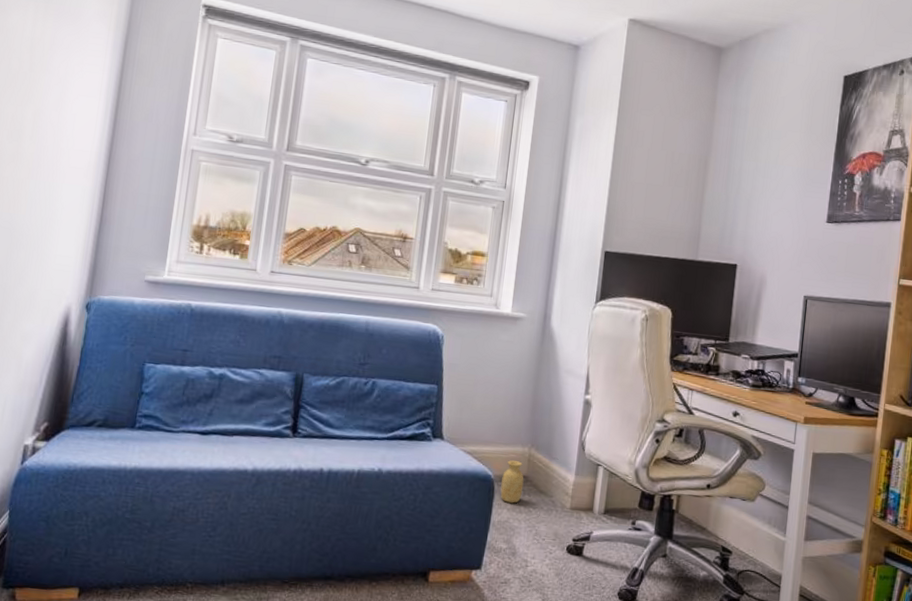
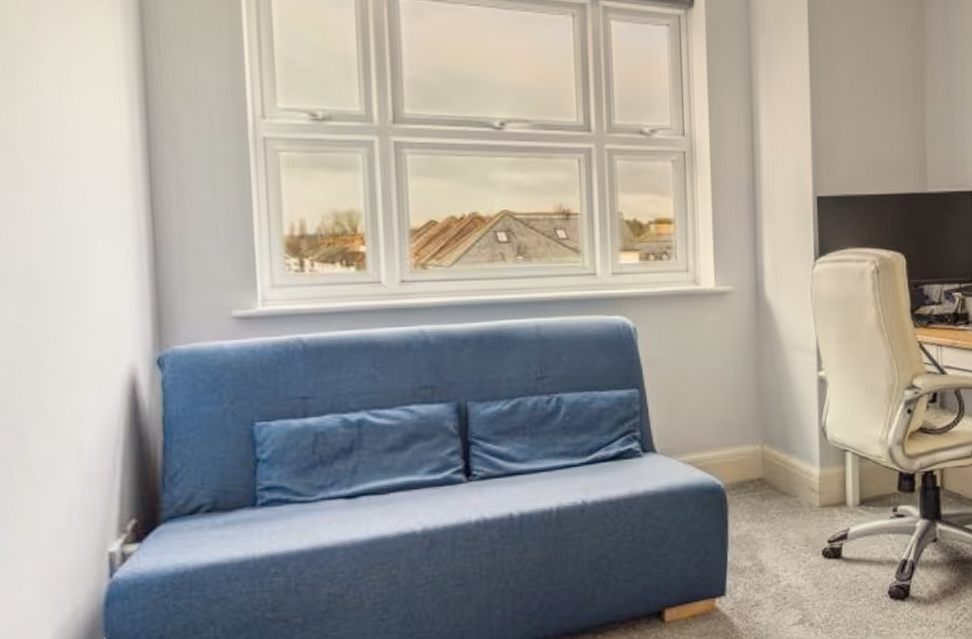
vase: present [500,460,524,504] -> none [734,462,761,513]

